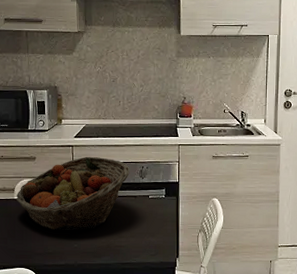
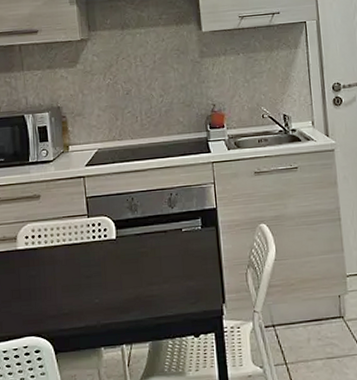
fruit basket: present [16,156,130,231] -> none [19,187,156,285]

